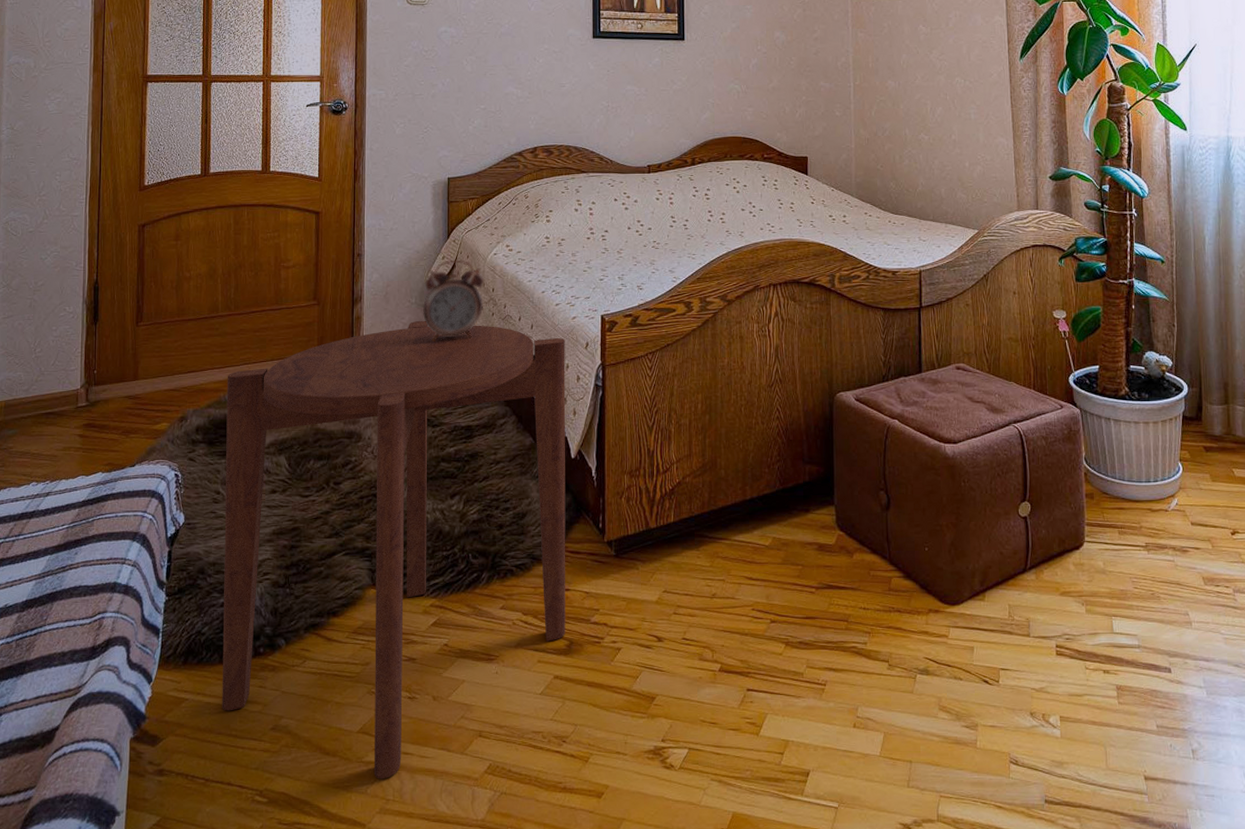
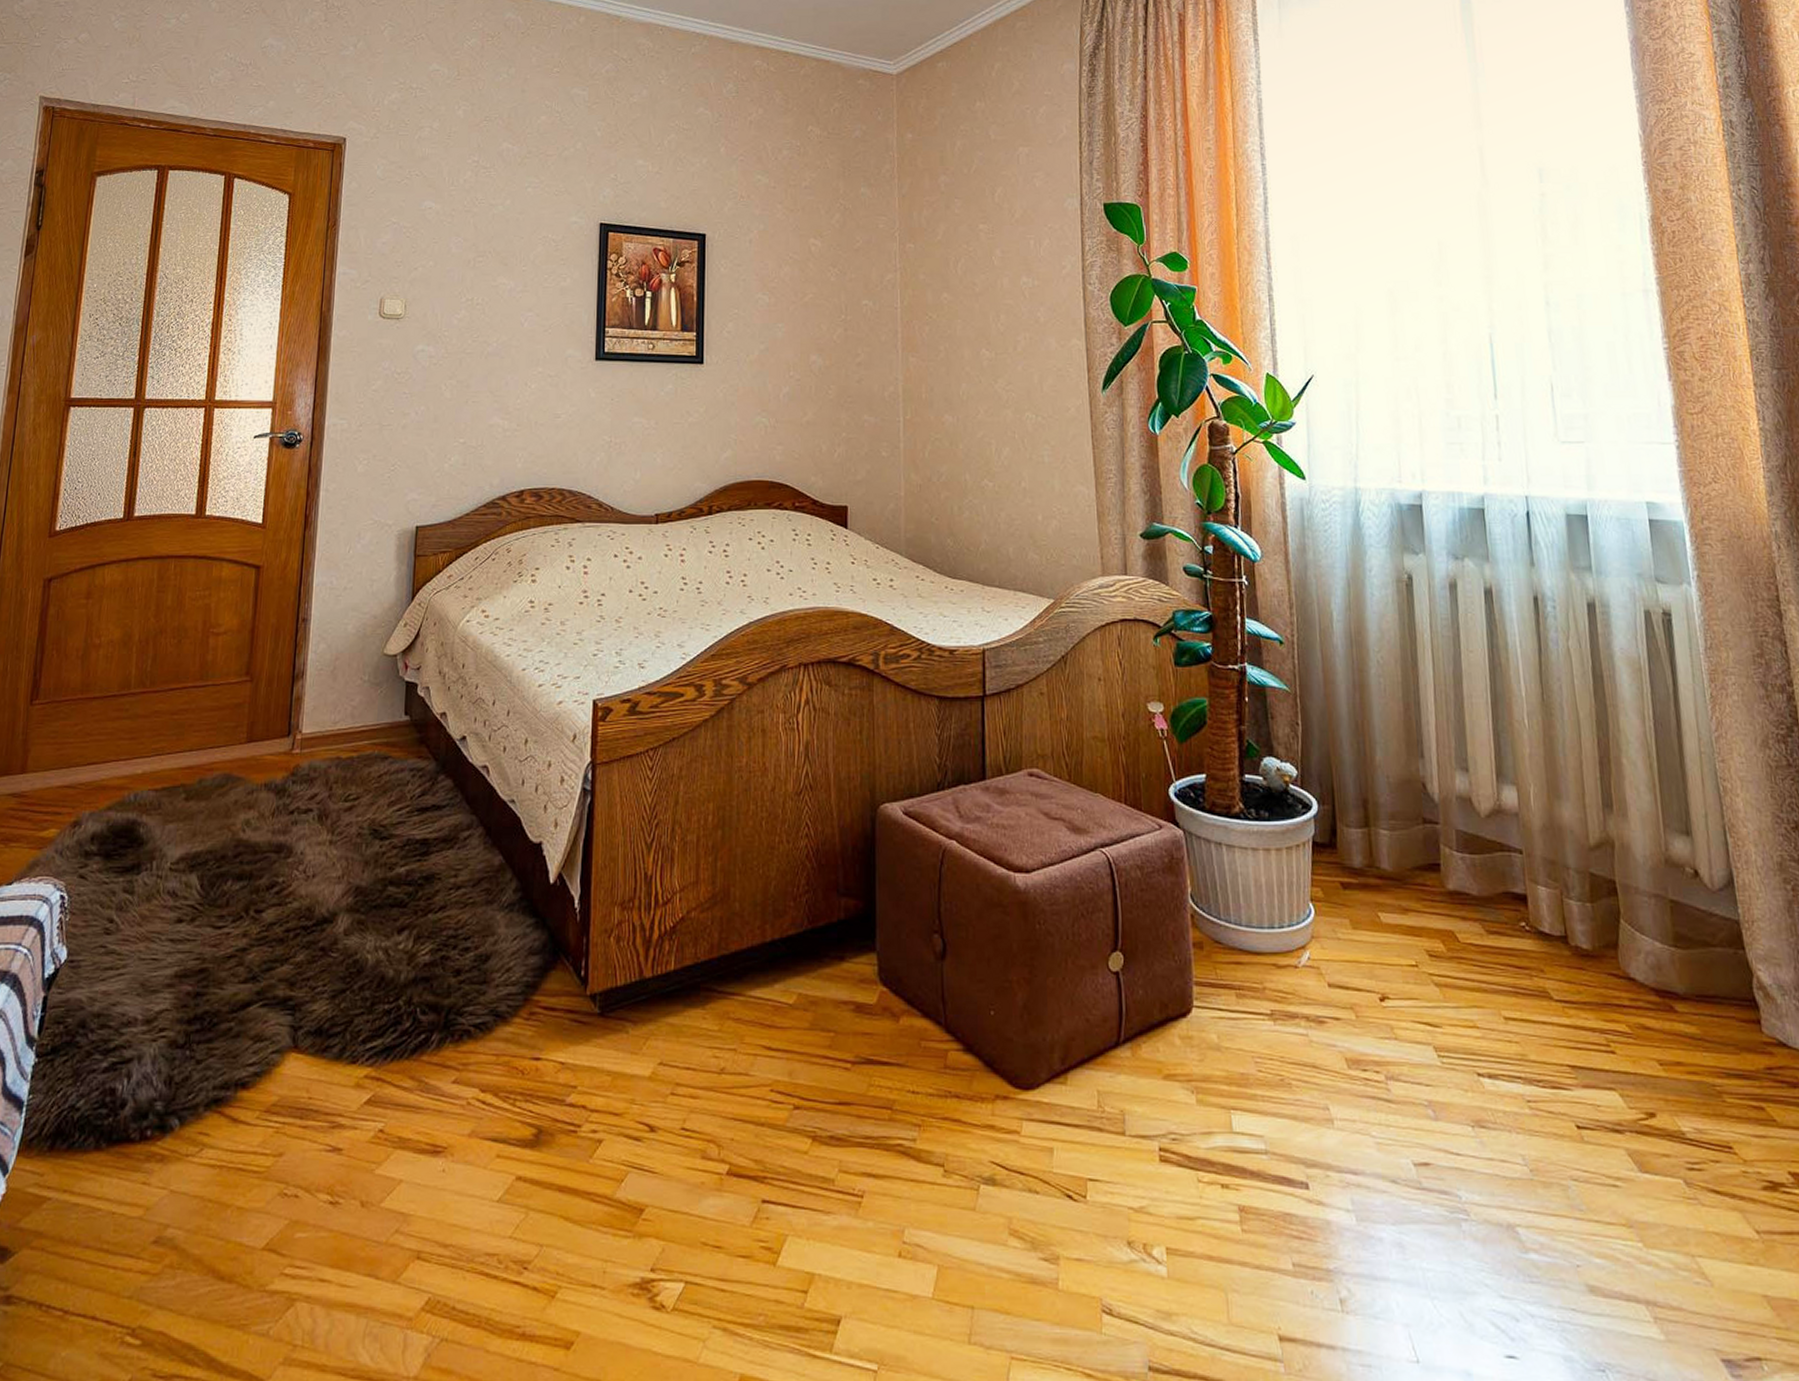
side table: present [222,320,566,779] -> none [93,703,548,1316]
alarm clock: present [422,260,484,341] -> none [376,627,453,730]

